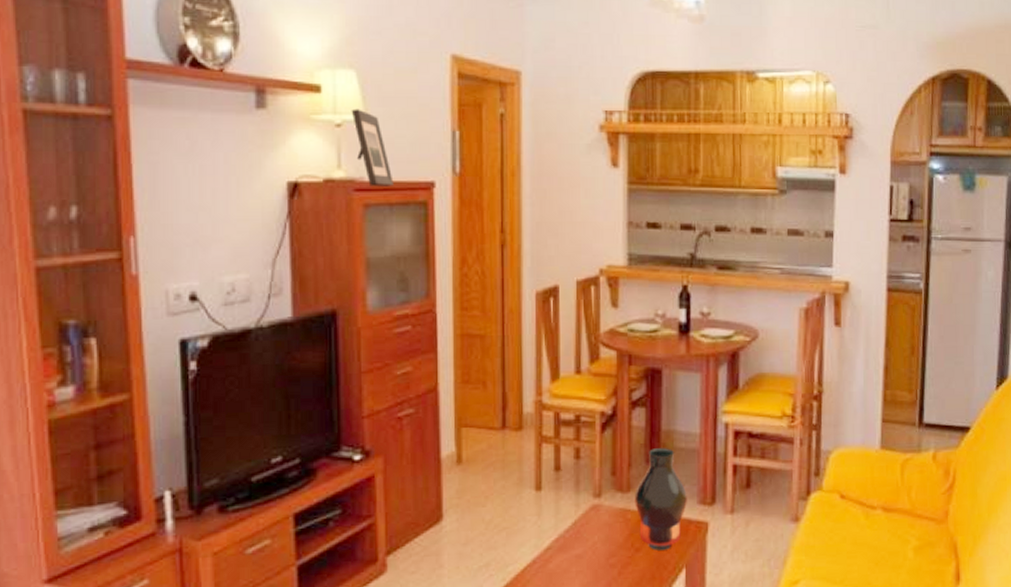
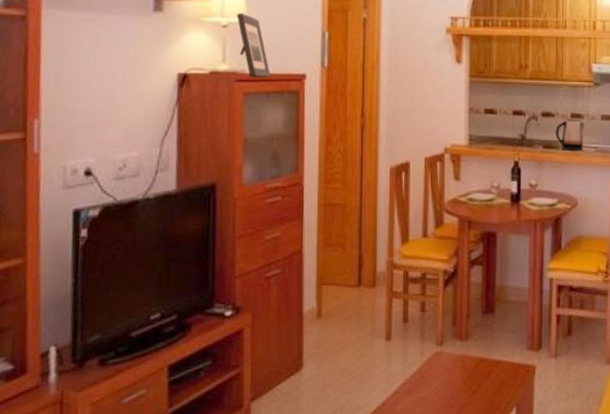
vase: present [634,448,687,550] -> none [472,301,517,392]
kettle: none [732,234,768,272] -> present [556,119,585,150]

